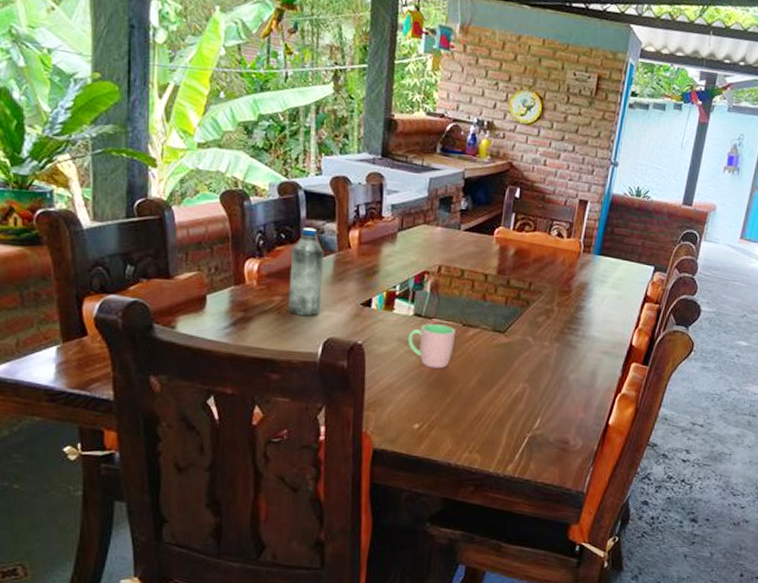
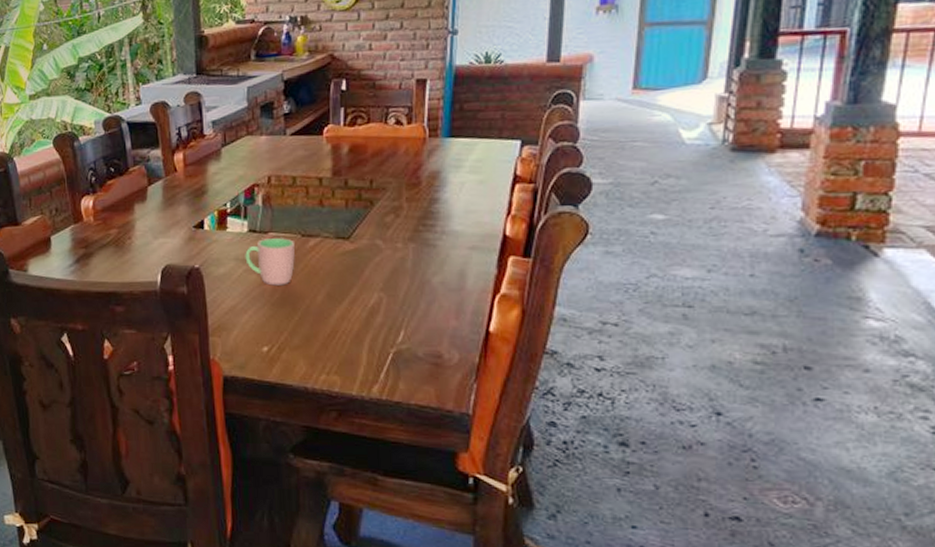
water bottle: present [288,227,324,316] -> none [122,157,155,245]

